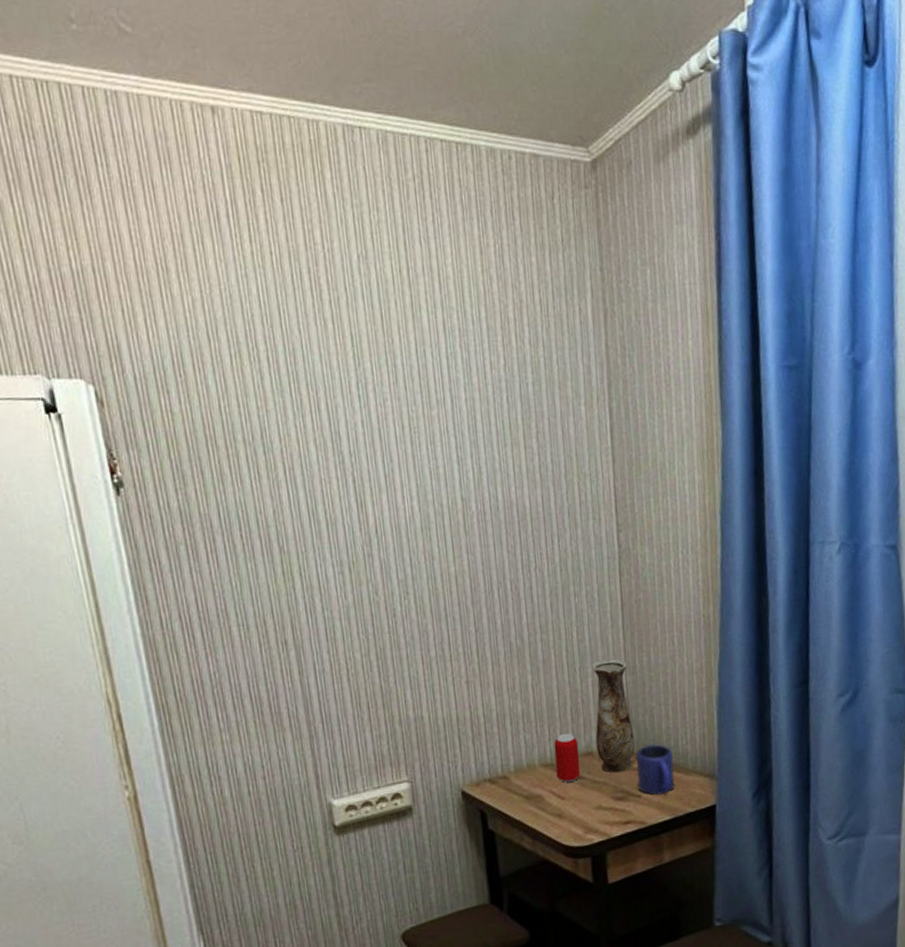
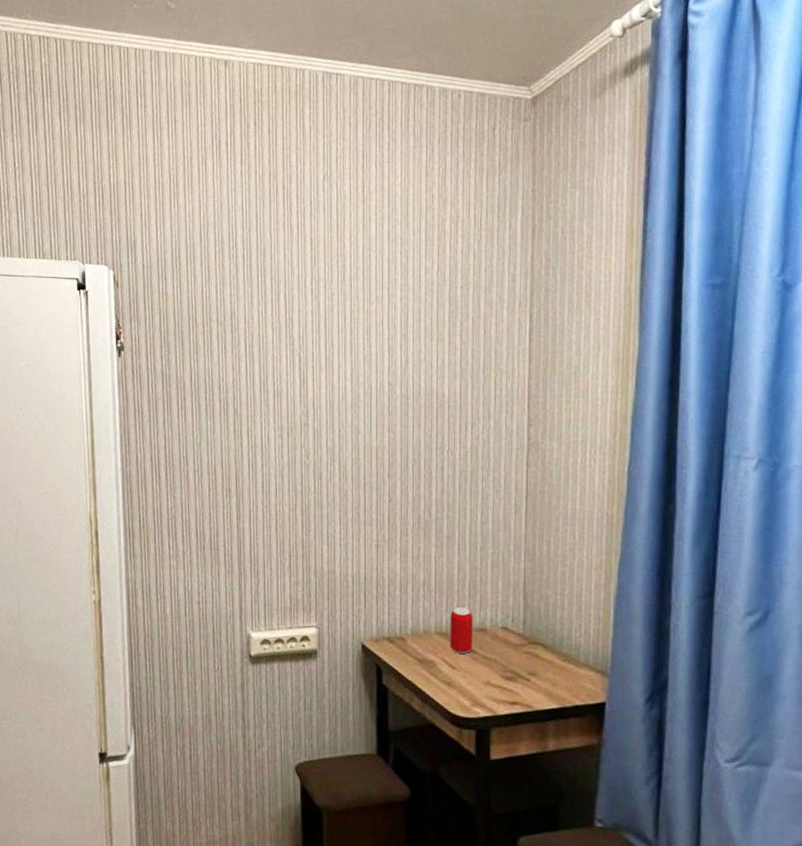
vase: present [592,659,635,773] -> none [490,543,527,653]
mug: present [636,744,675,795] -> none [527,631,565,682]

